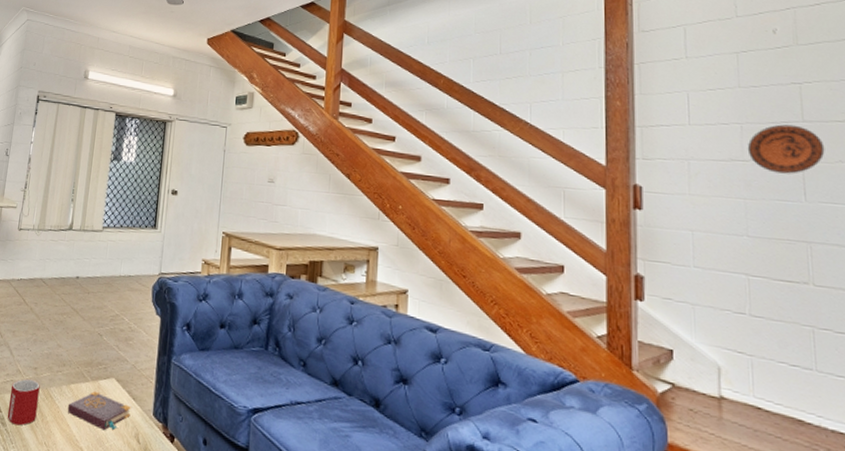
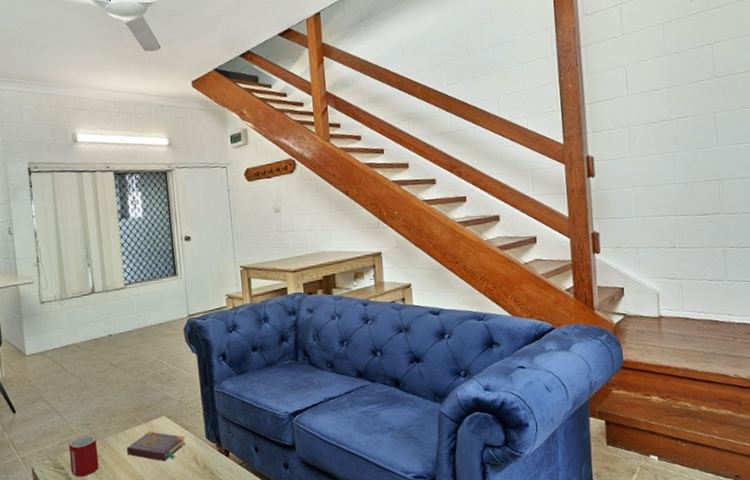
decorative plate: present [747,124,825,174] -> none [673,82,731,126]

